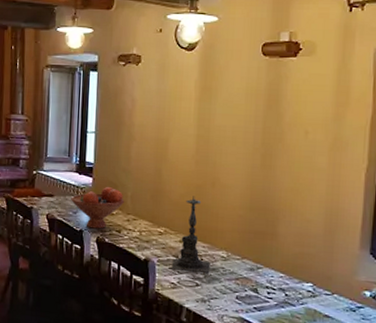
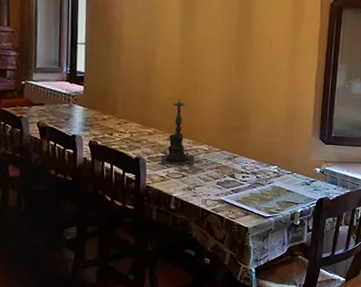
fruit bowl: present [71,186,125,229] -> none [62,93,116,133]

